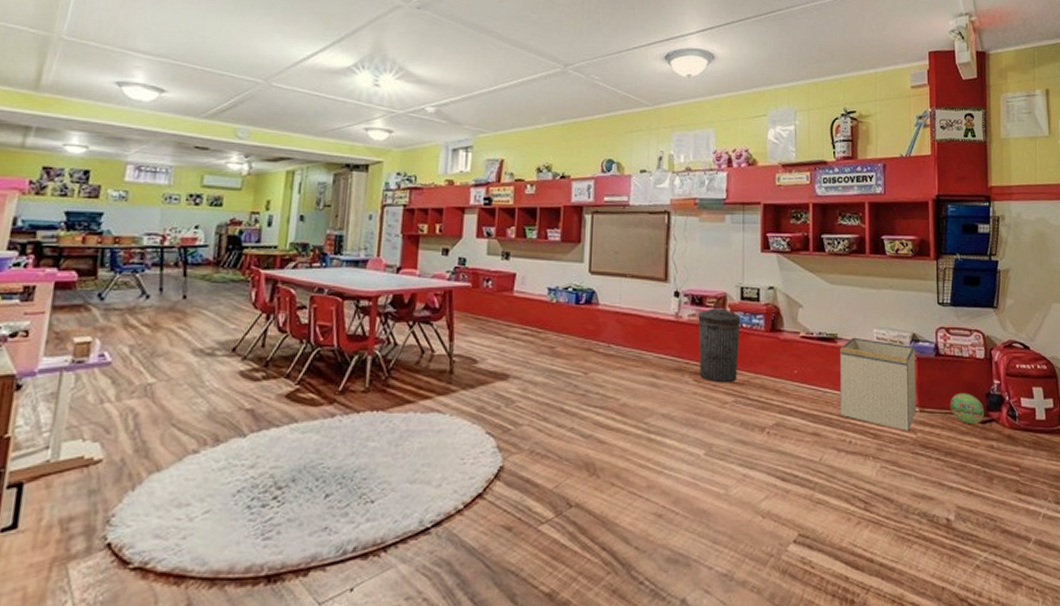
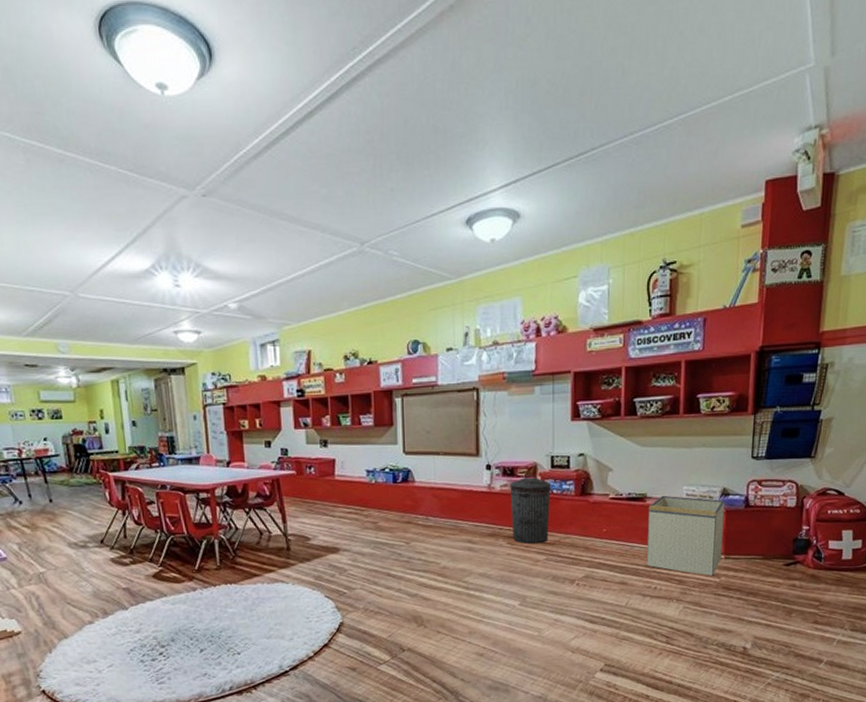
ball: present [950,392,985,424] -> none [755,539,791,567]

